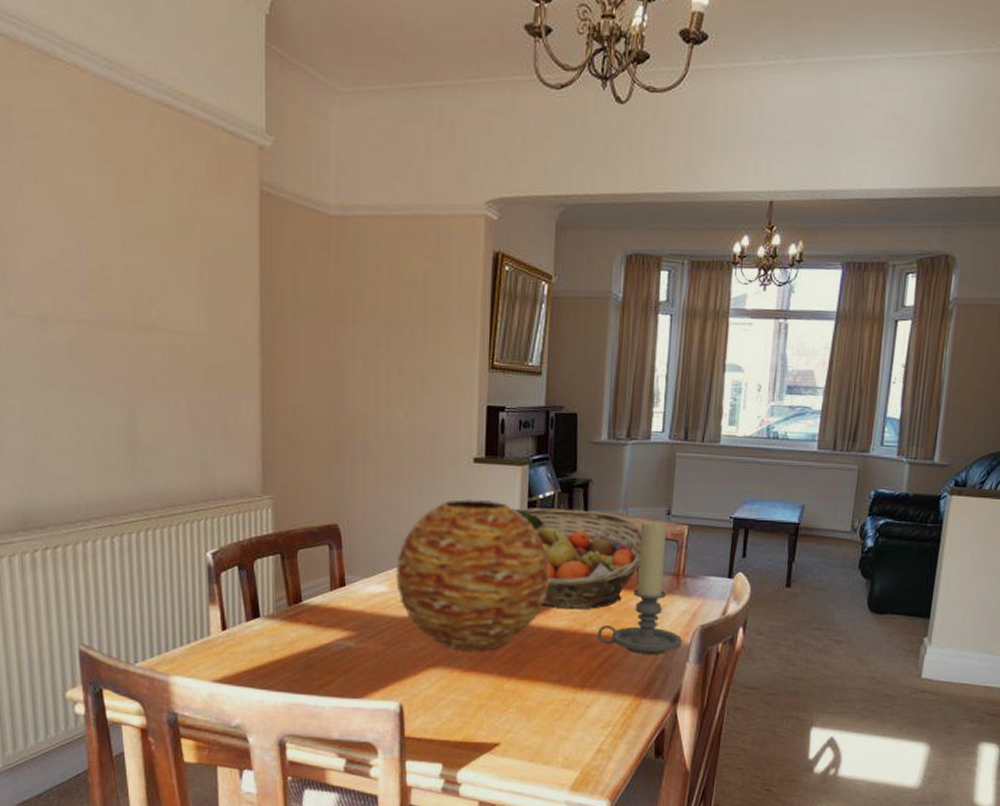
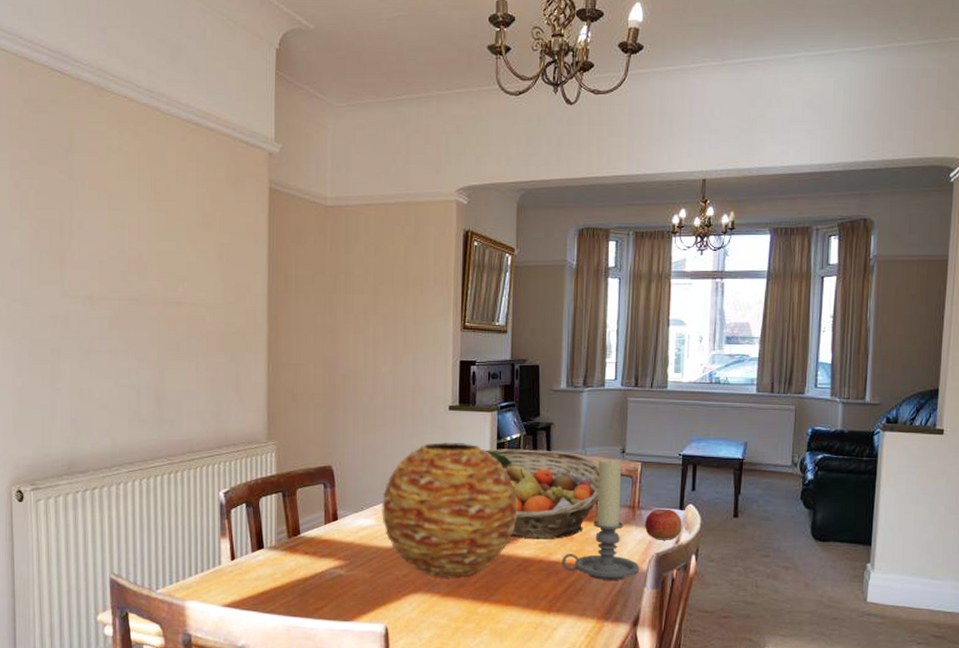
apple: none [690,576,731,611] -> present [645,508,682,540]

